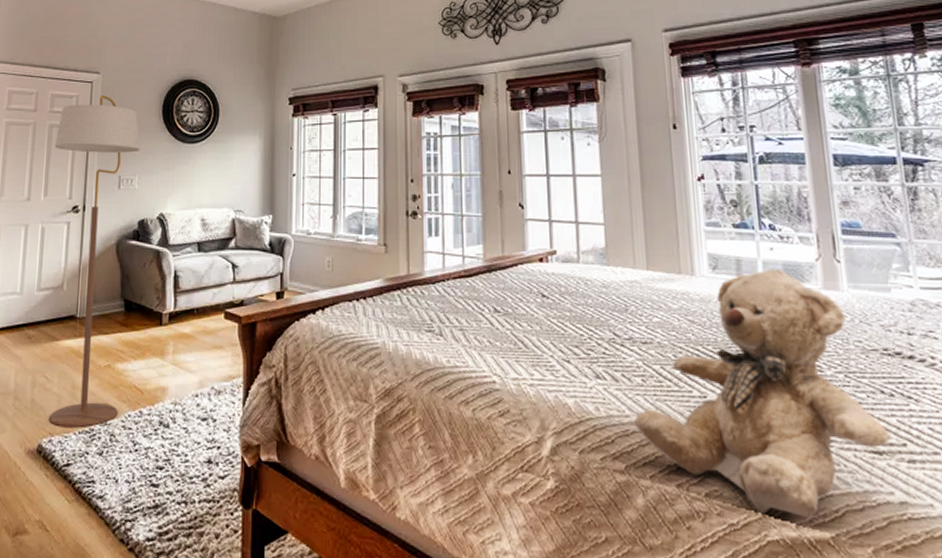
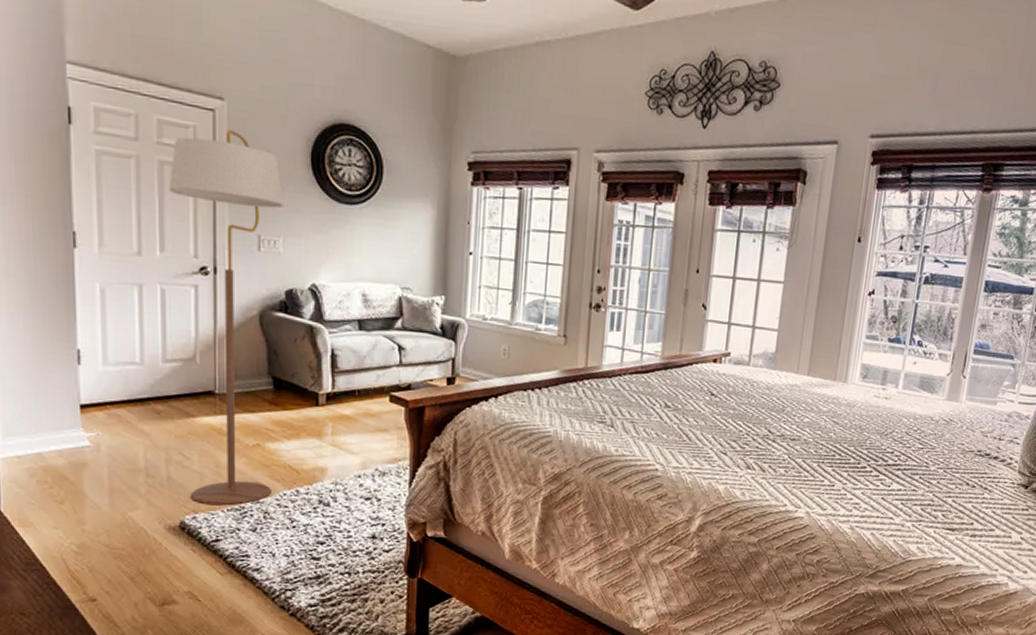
teddy bear: present [634,269,890,519] -> none [772,380,964,578]

